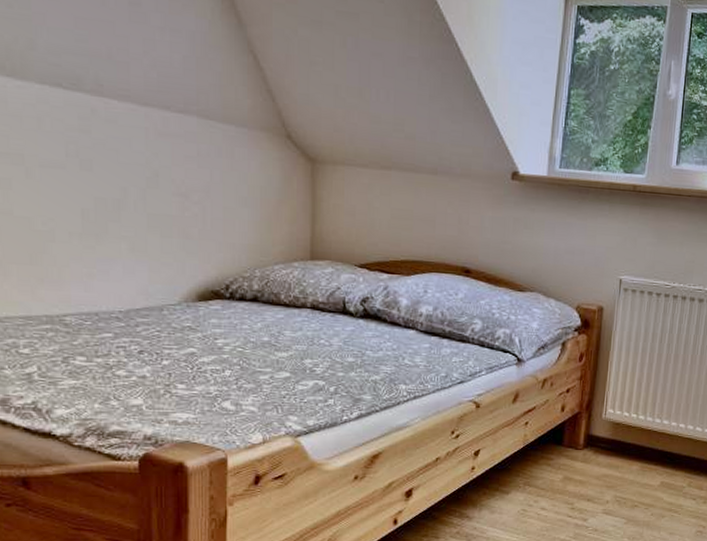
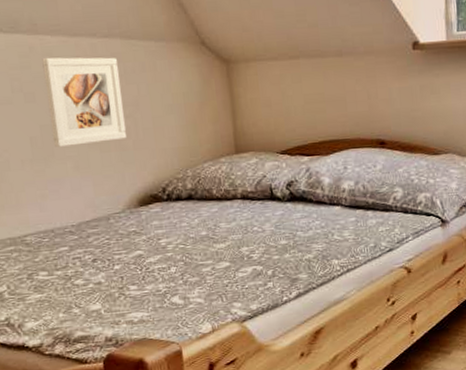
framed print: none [105,124,192,227] -> present [42,57,126,147]

